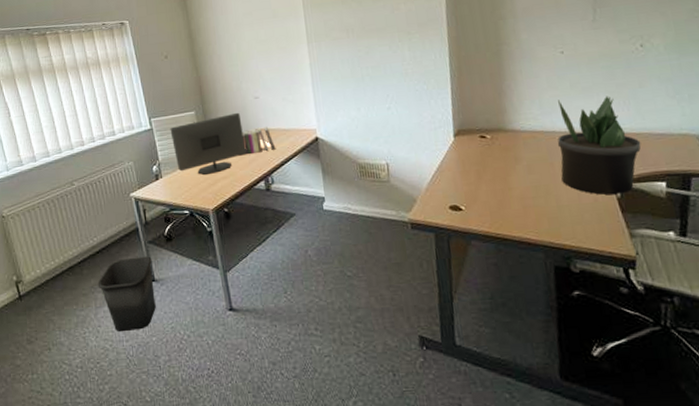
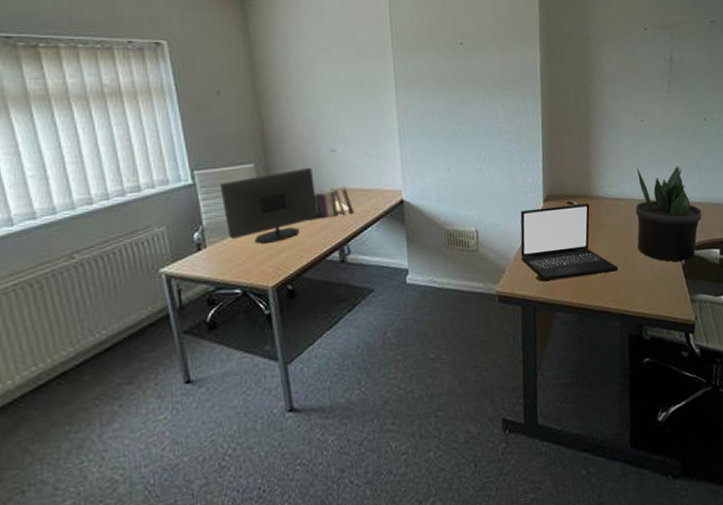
waste bin: present [97,256,156,331] -> none [105,351,190,455]
laptop: none [430,136,540,211] -> present [520,203,619,281]

